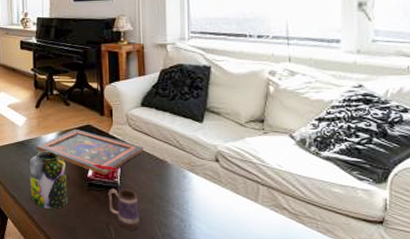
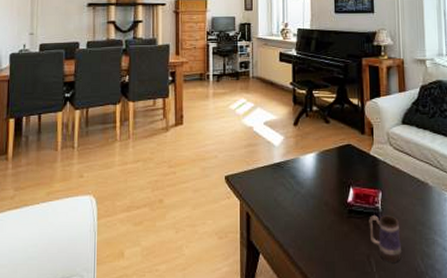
jar: present [29,151,68,209] -> none [285,174,327,241]
painted panel: present [35,130,144,175] -> none [292,149,406,200]

